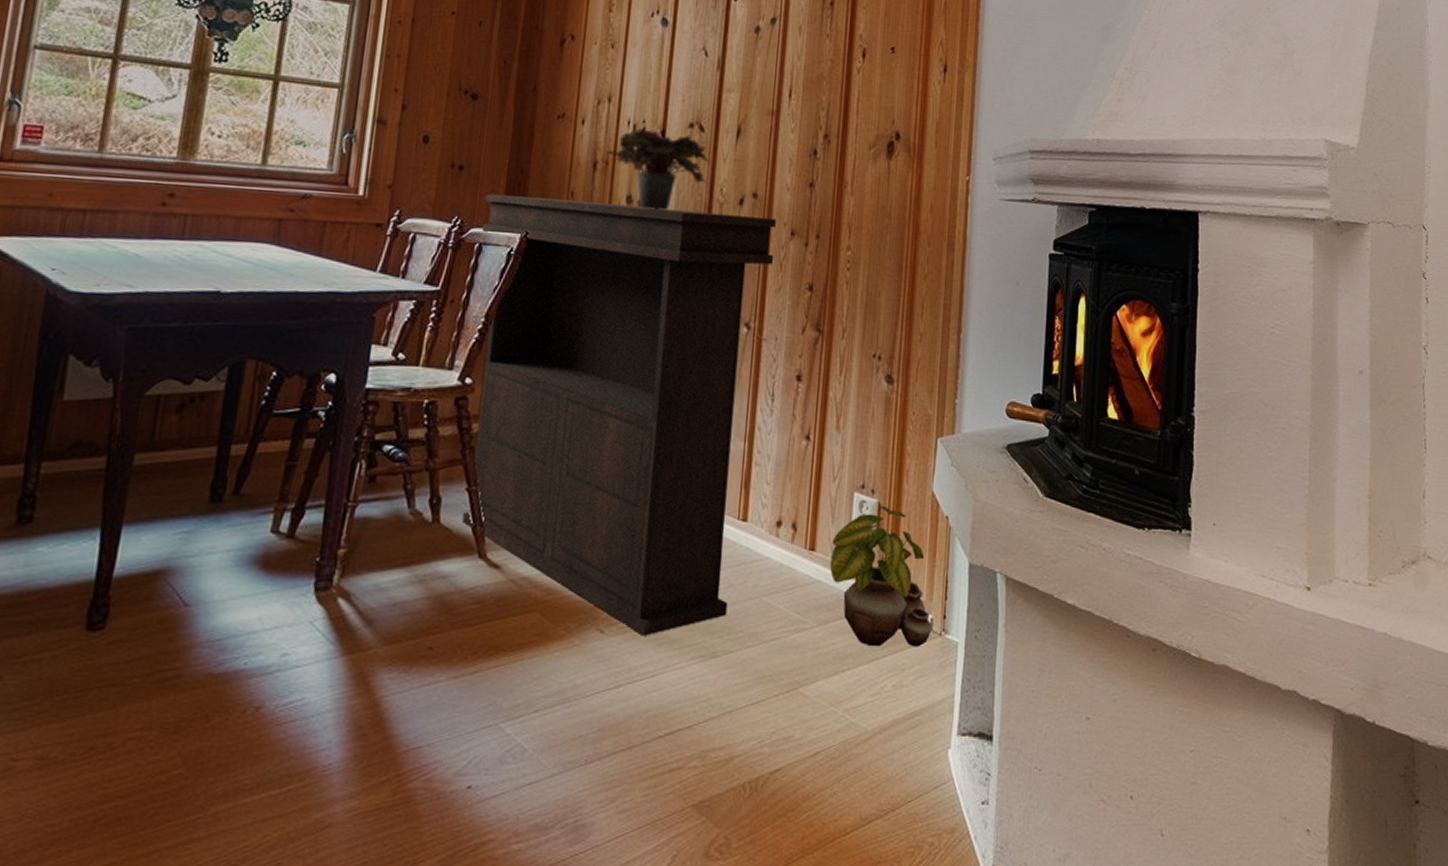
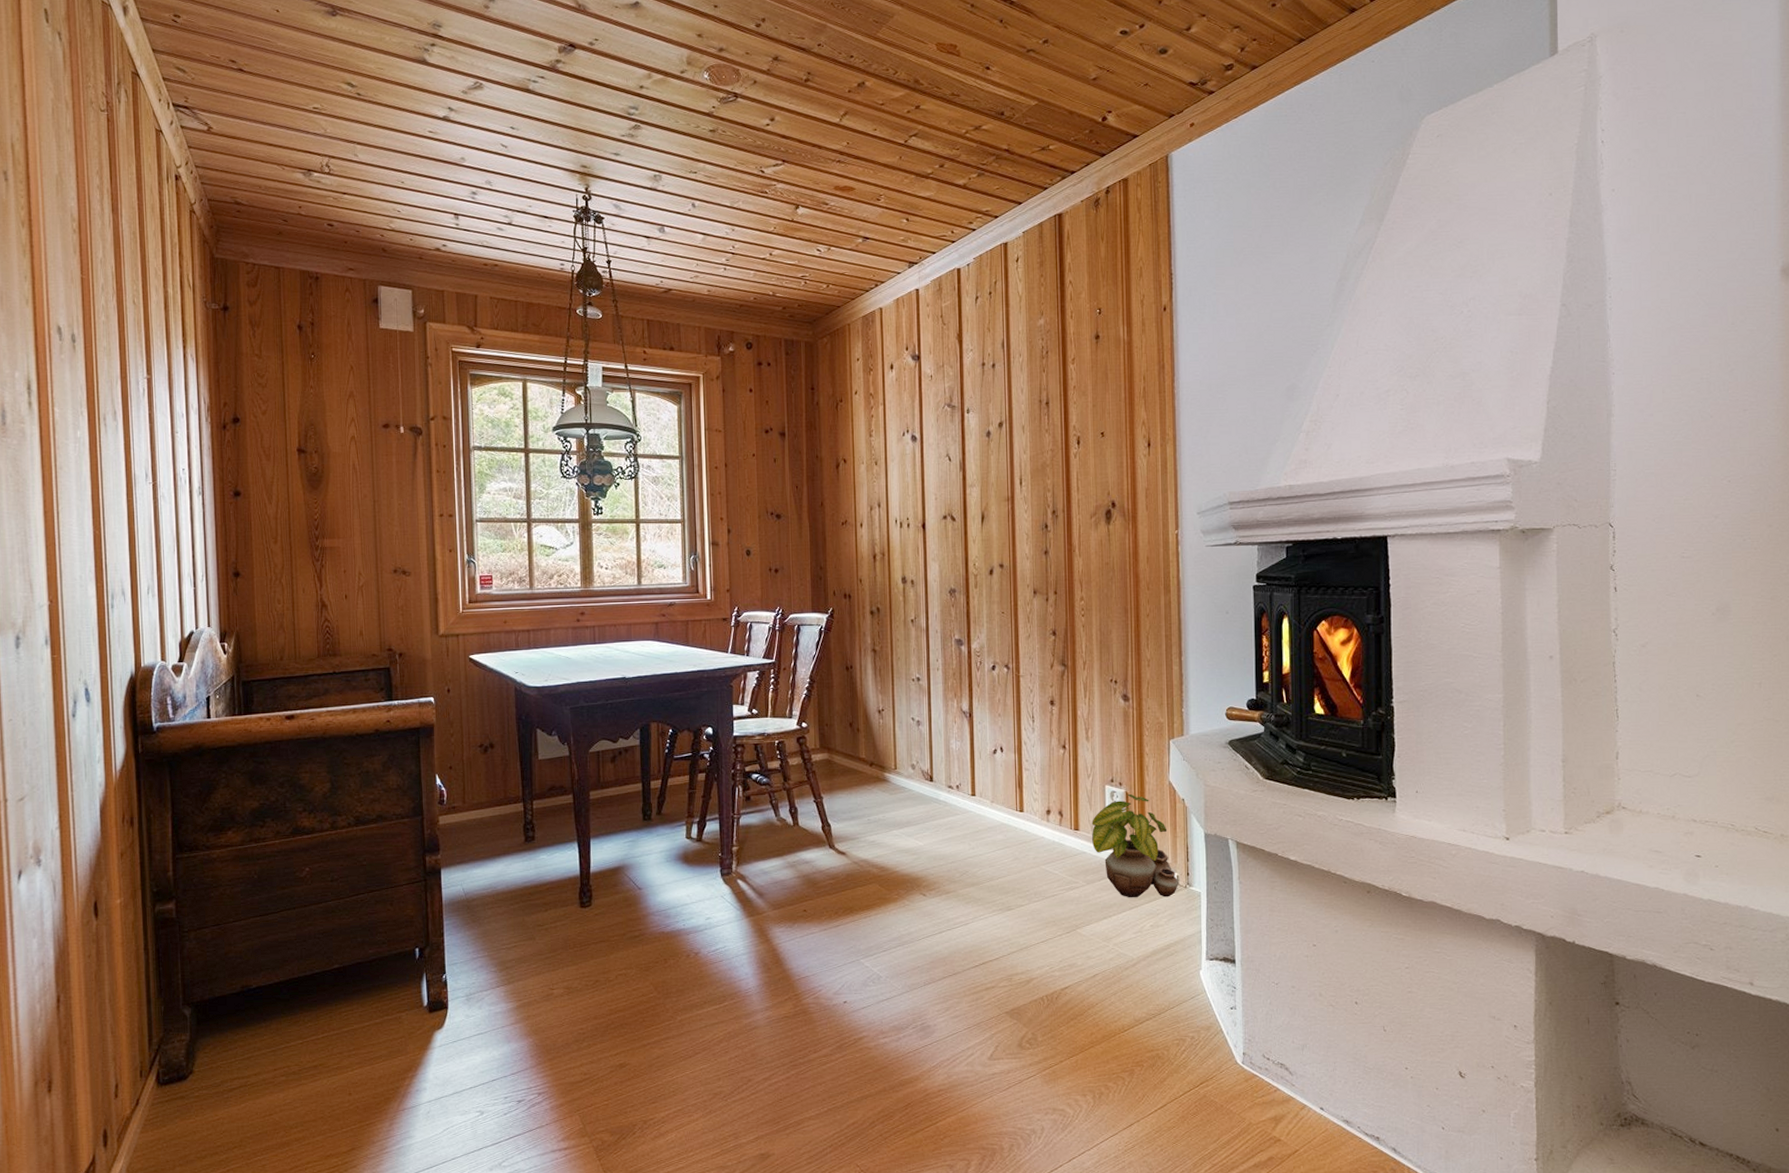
console table: present [462,194,776,636] -> none [797,582,1022,897]
potted plant: present [607,127,711,212] -> none [882,523,964,587]

